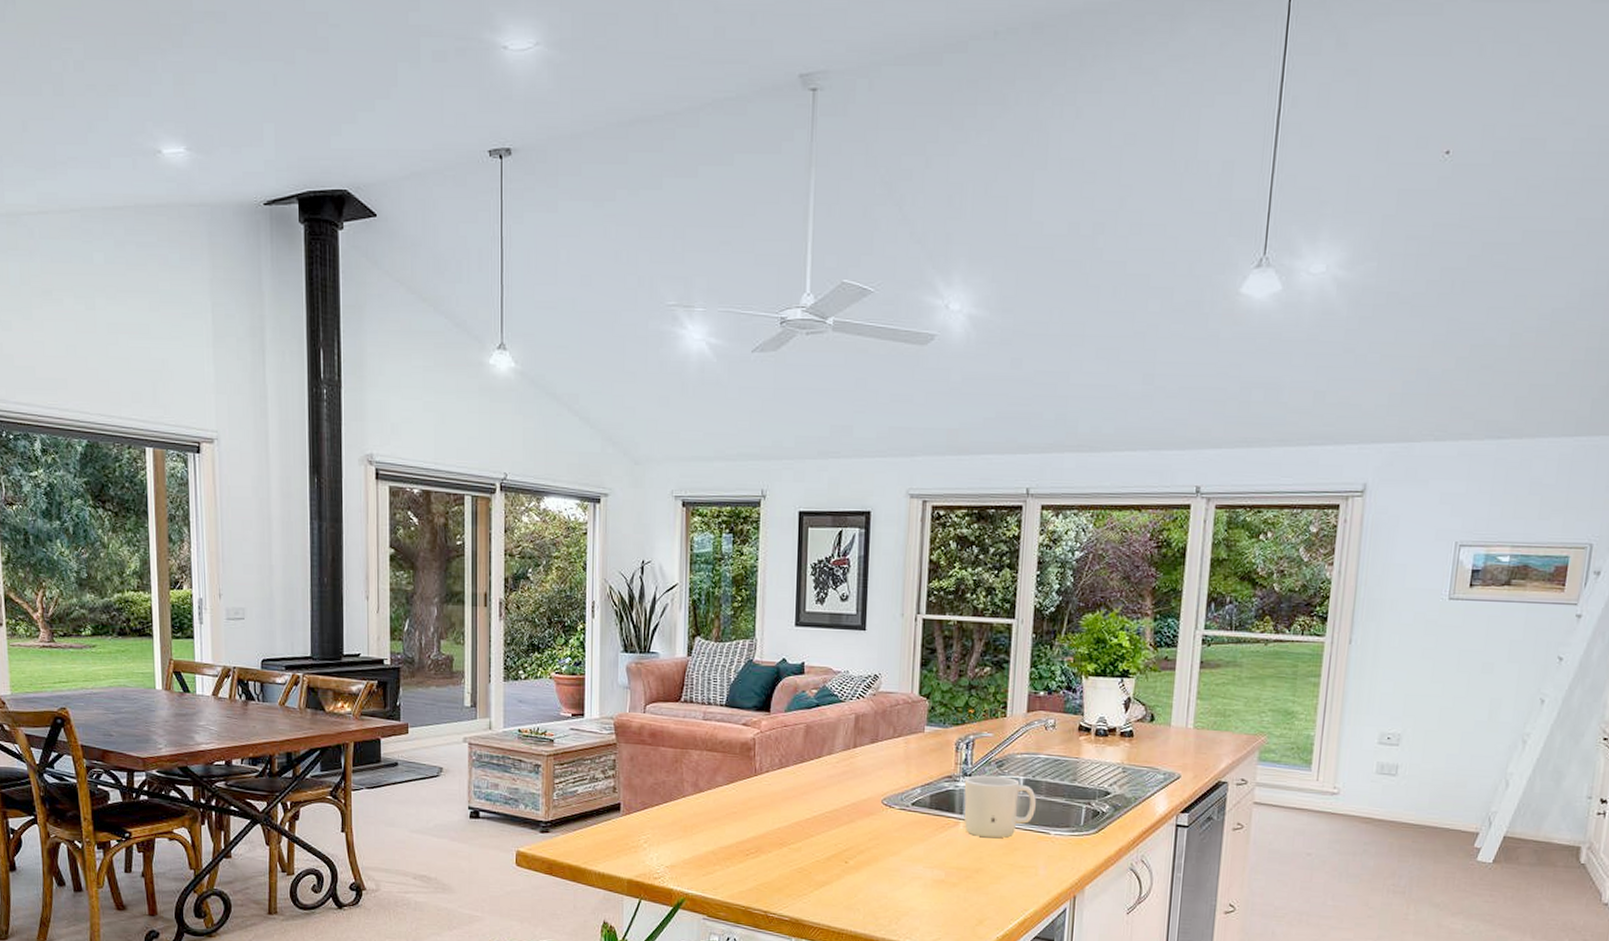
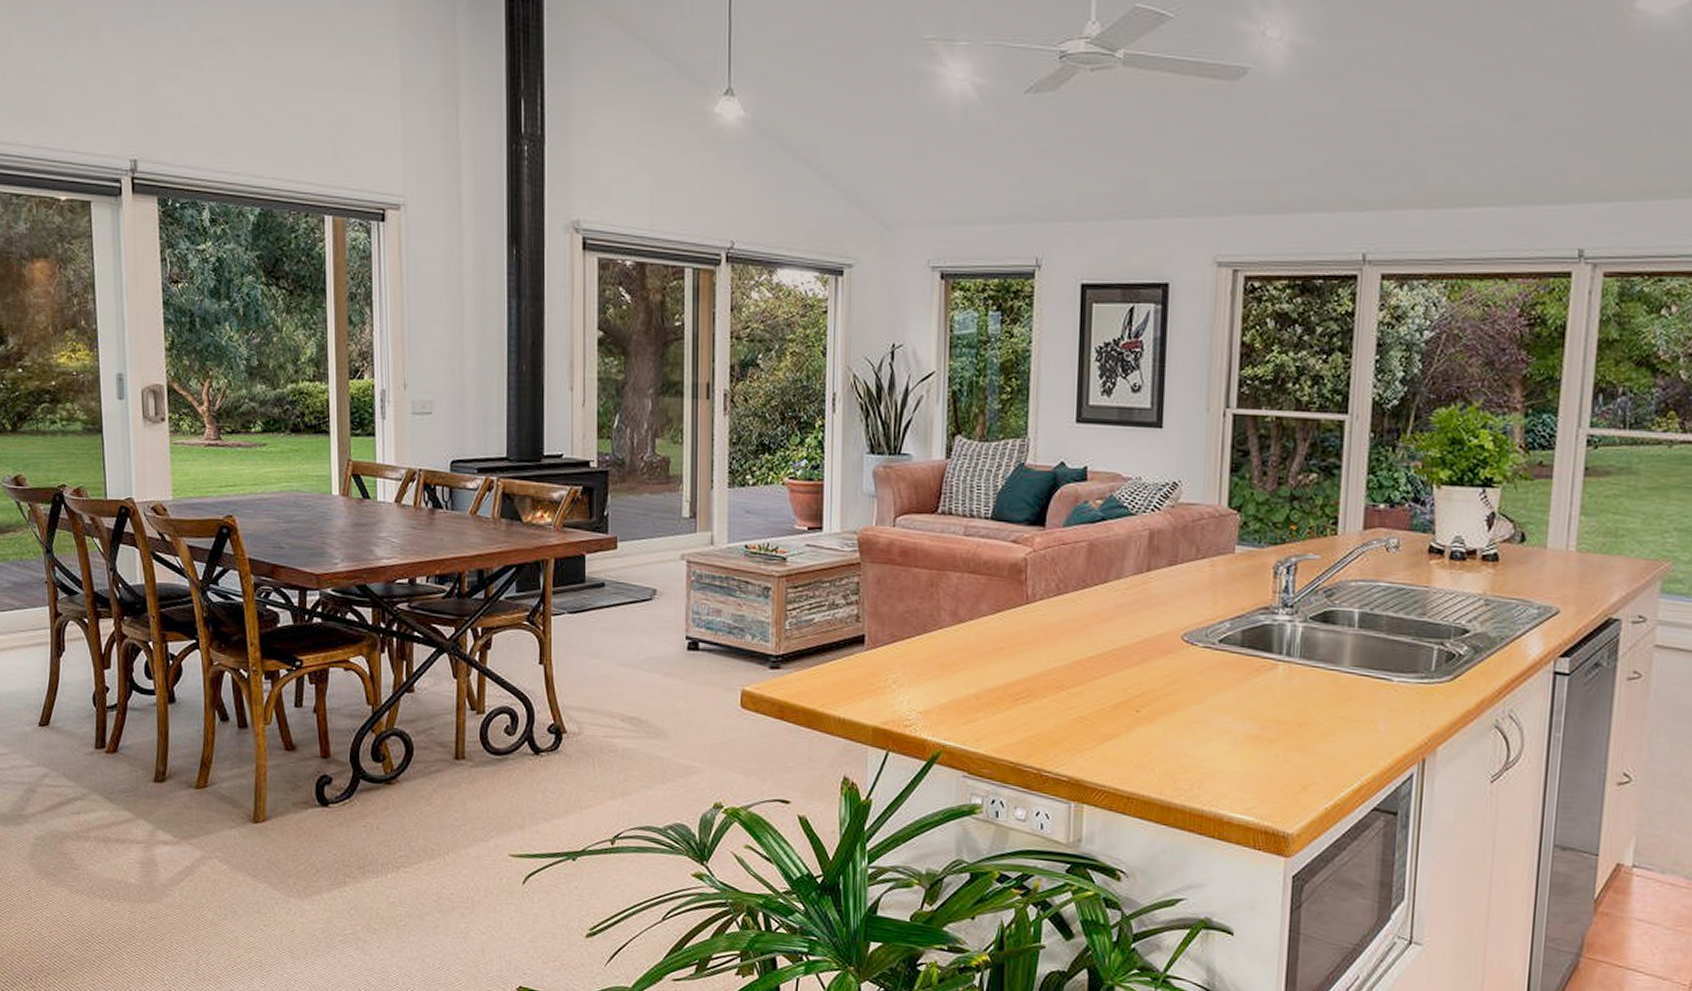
mug: present [964,775,1037,839] -> none [1283,606,1376,685]

